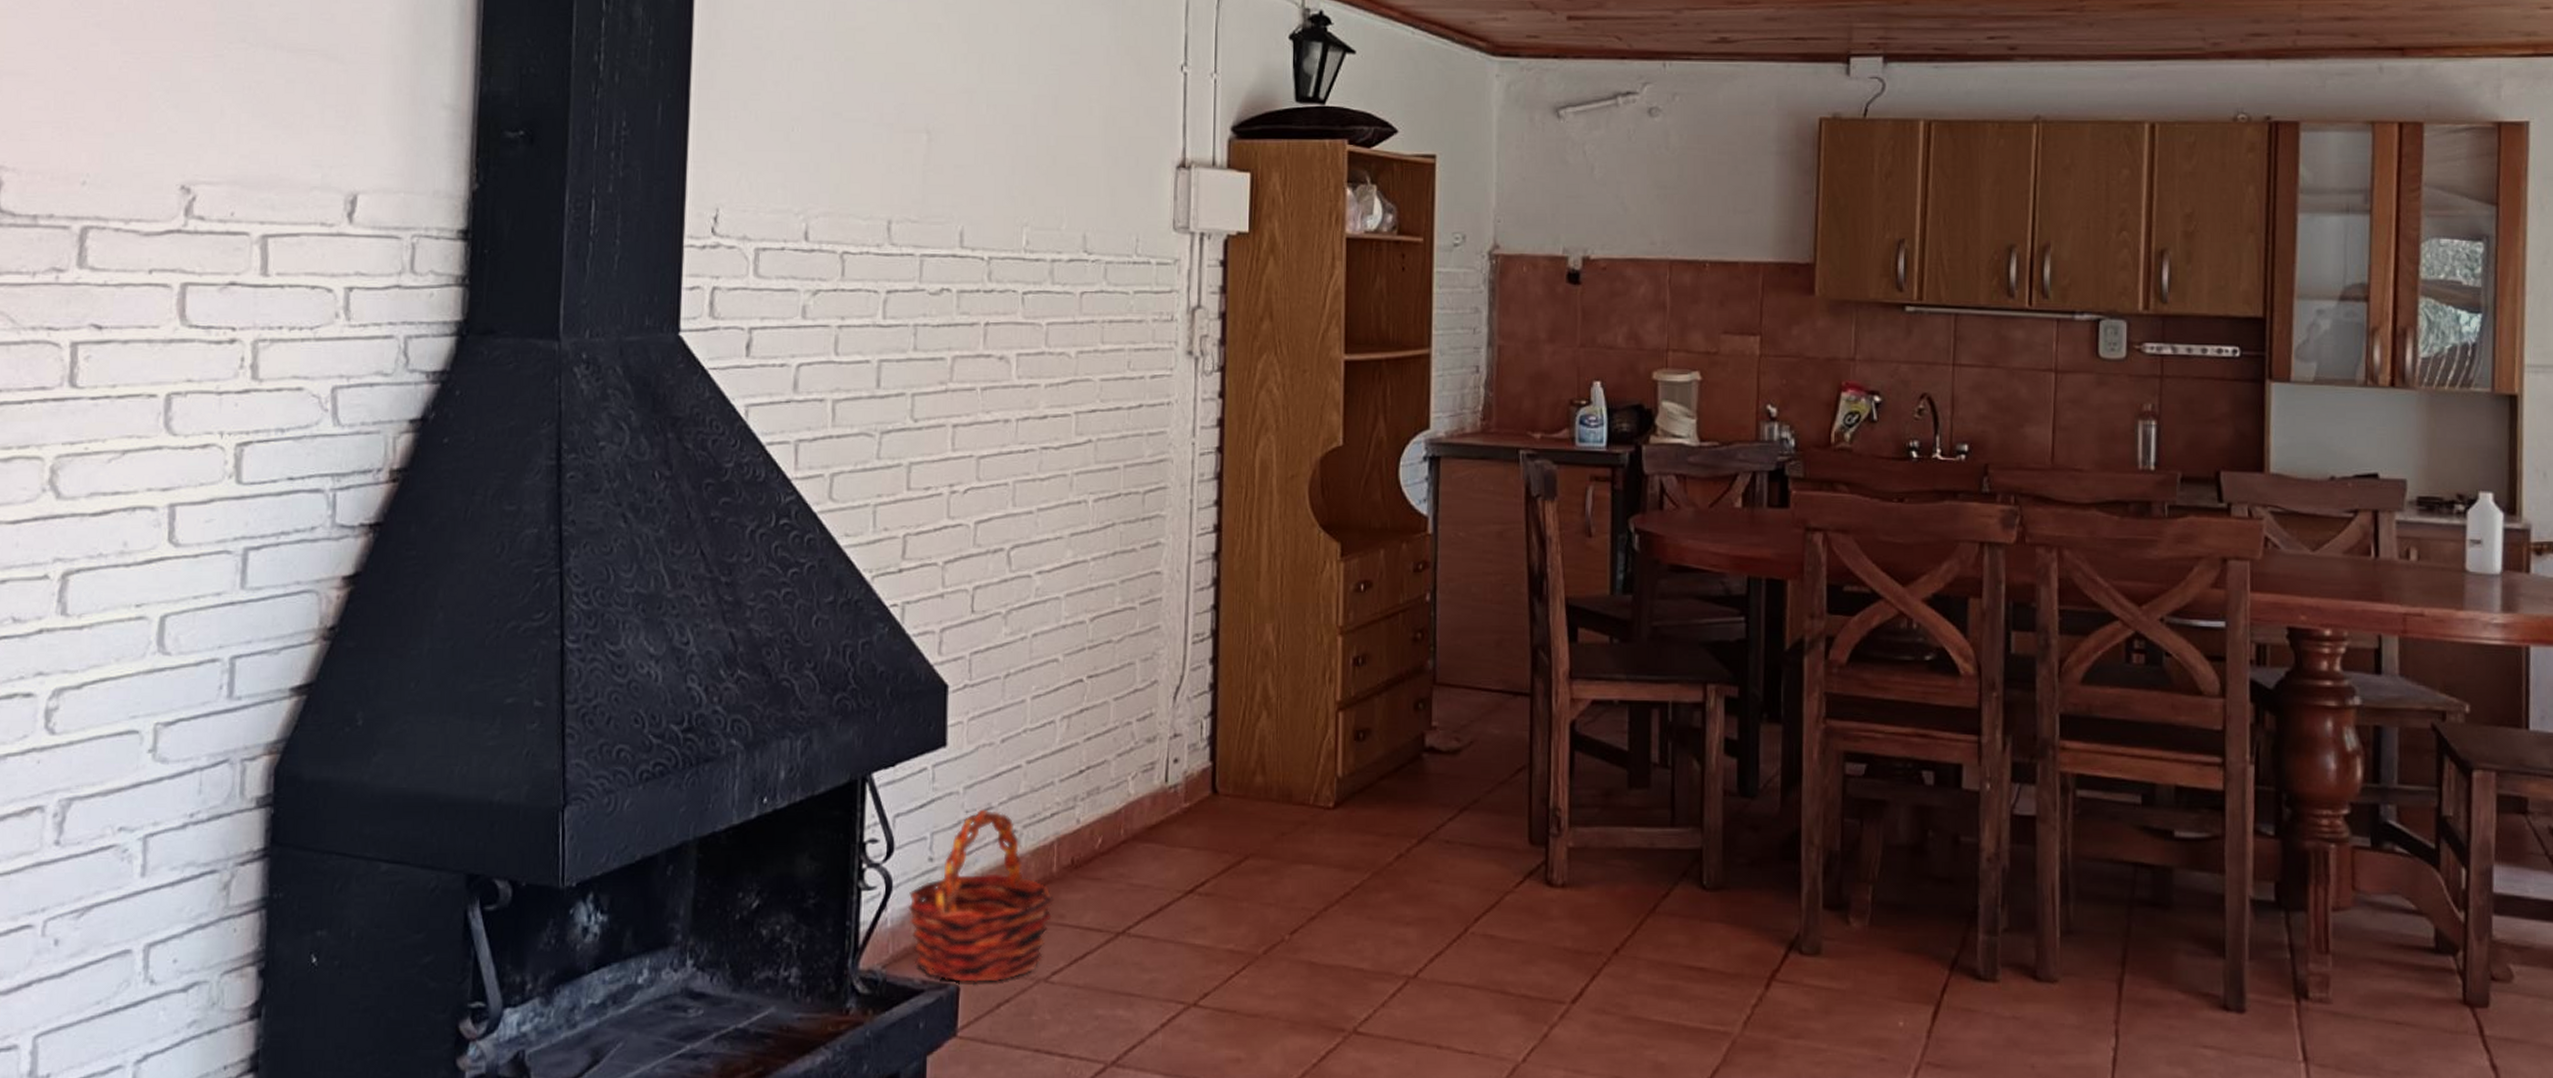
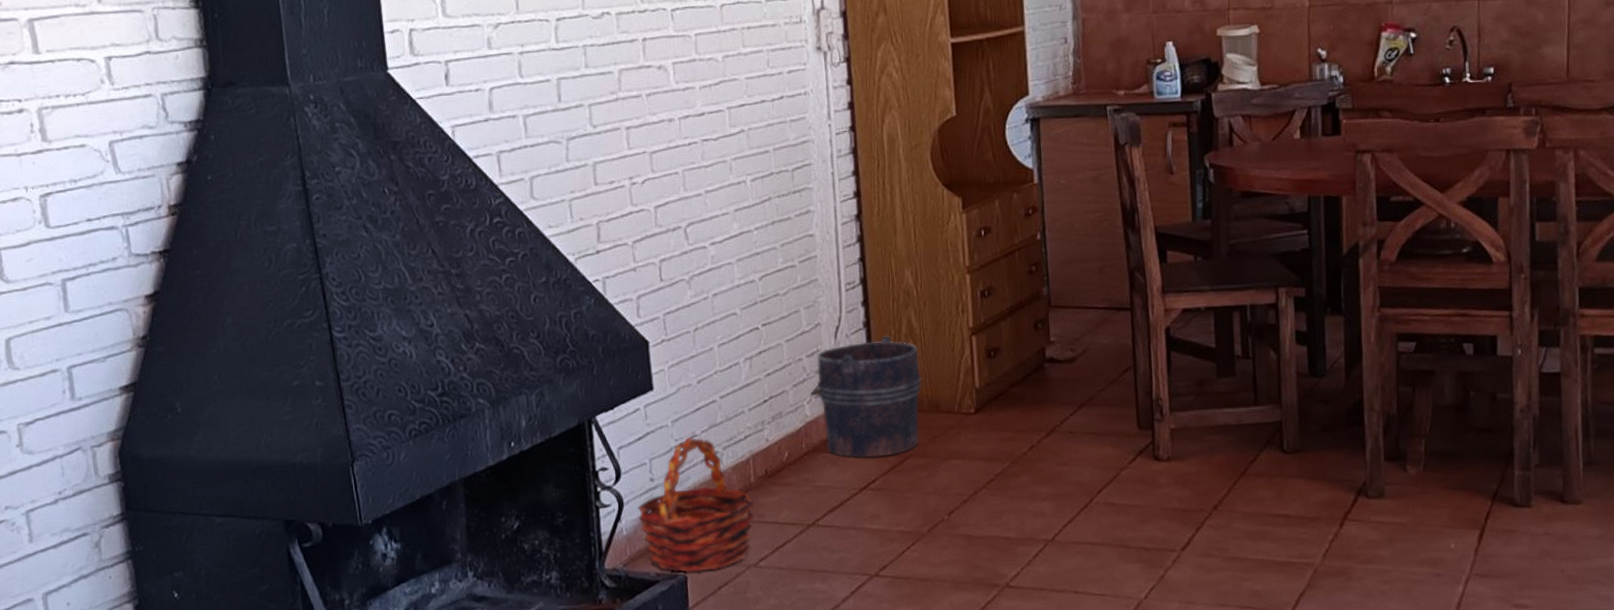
bucket: none [1136,702,1273,853] -> present [809,335,922,458]

